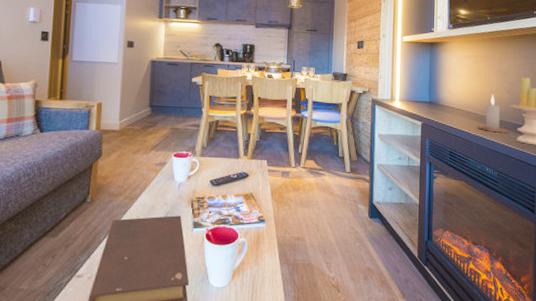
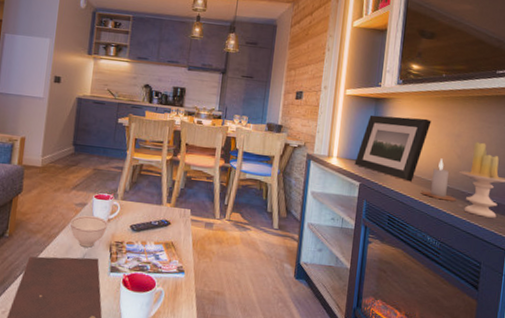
bowl: none [151,173,189,206] -> present [69,215,109,248]
picture frame: none [415,58,481,118] -> present [354,115,432,182]

